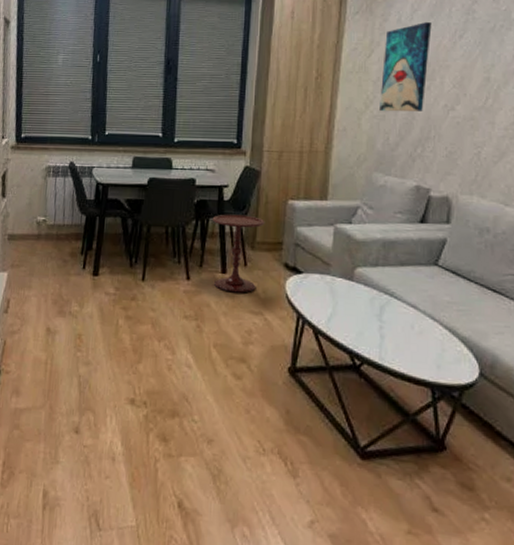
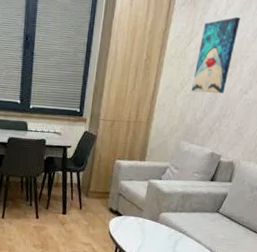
side table: present [212,214,265,293] -> none [57,169,98,229]

